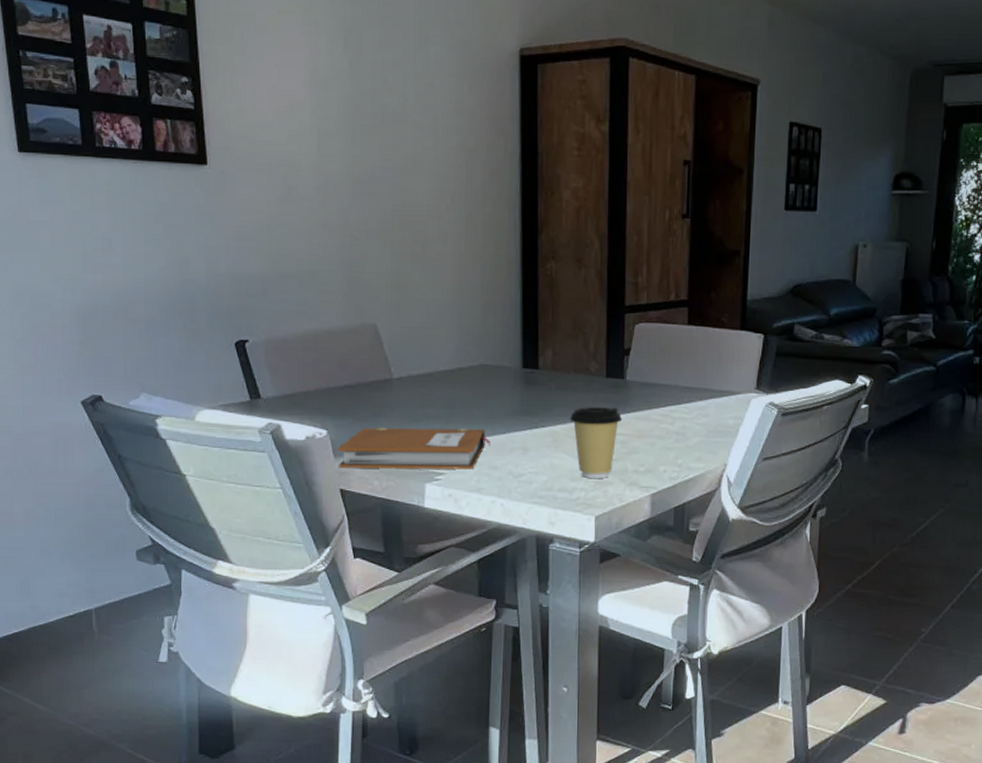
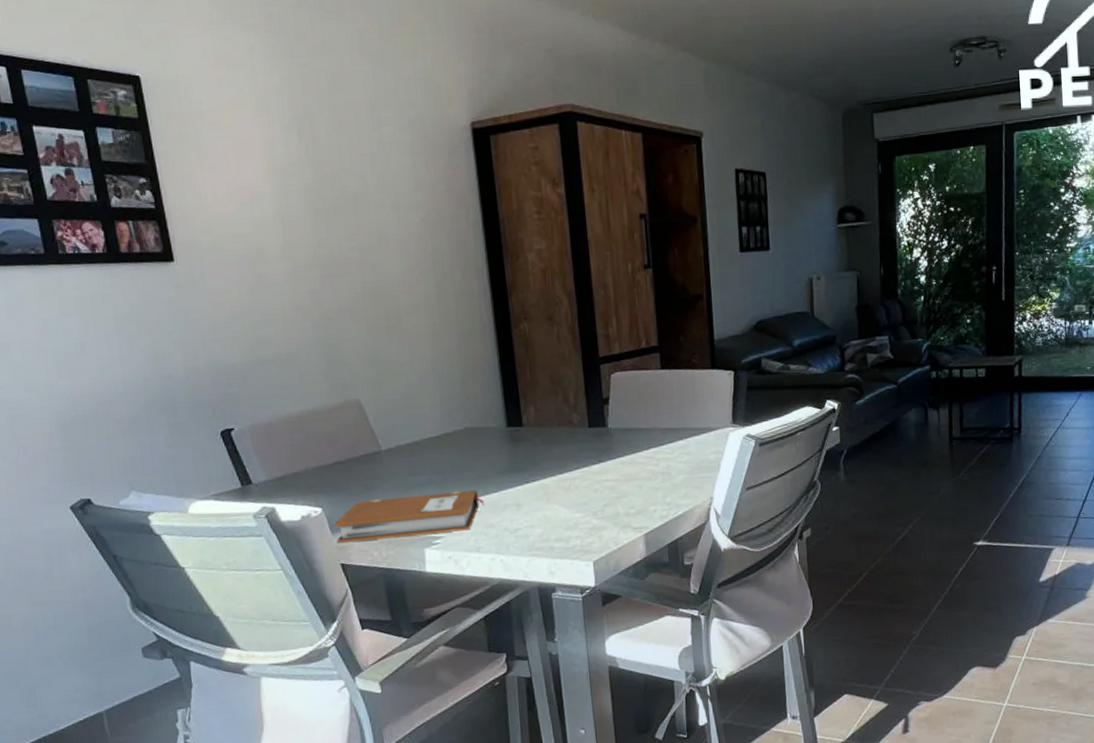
coffee cup: present [570,407,622,478] -> none [558,455,608,526]

